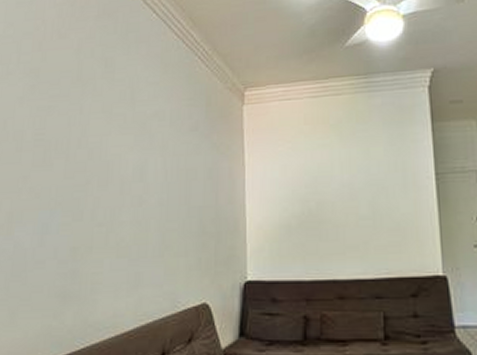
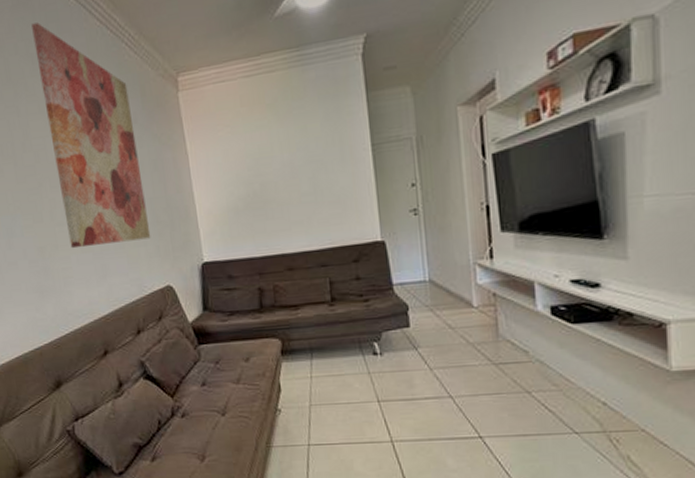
wall art: none [106,32,194,252] -> present [31,22,151,249]

